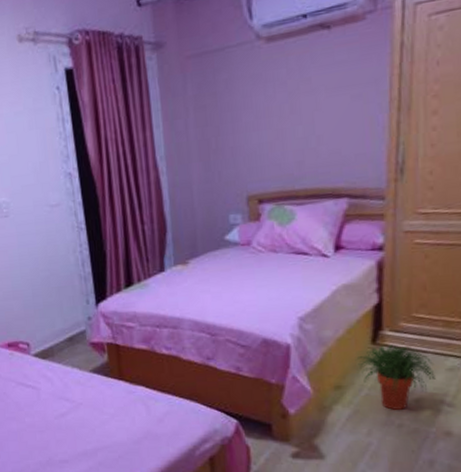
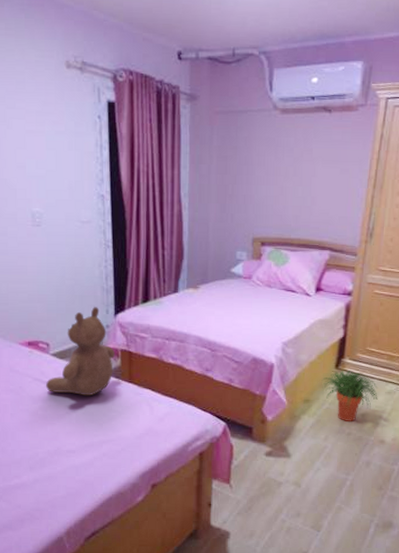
teddy bear: none [30,298,102,399] -> present [46,307,116,396]

